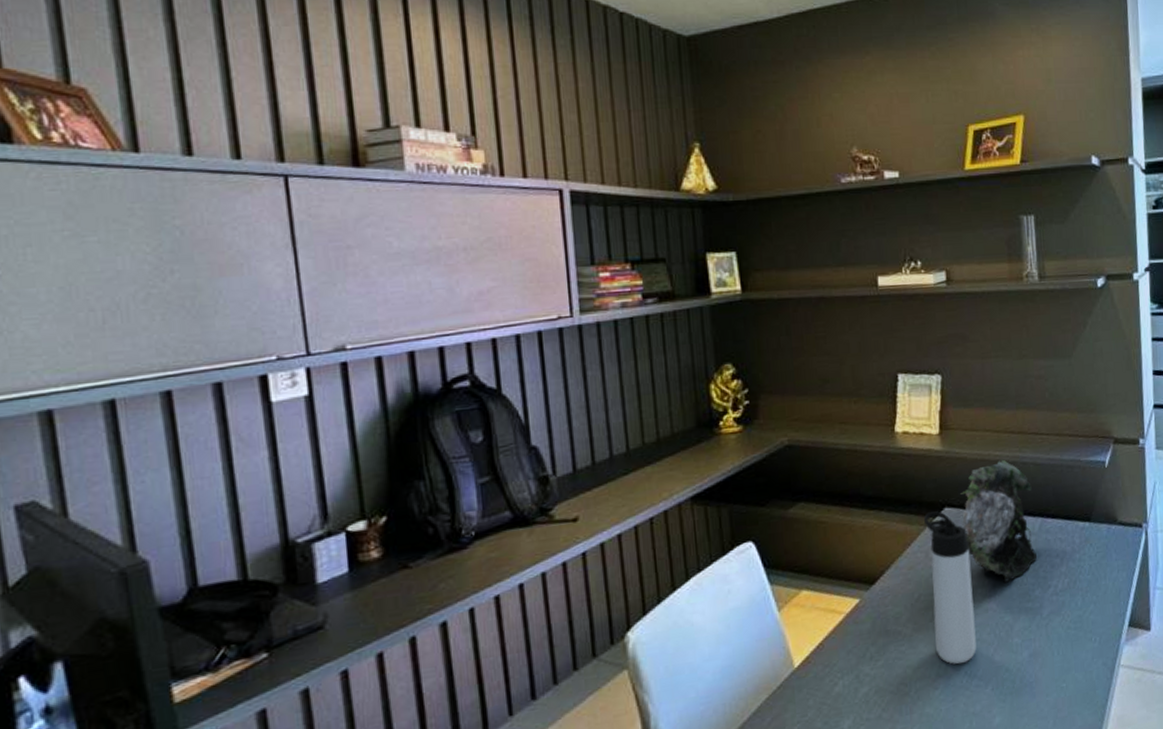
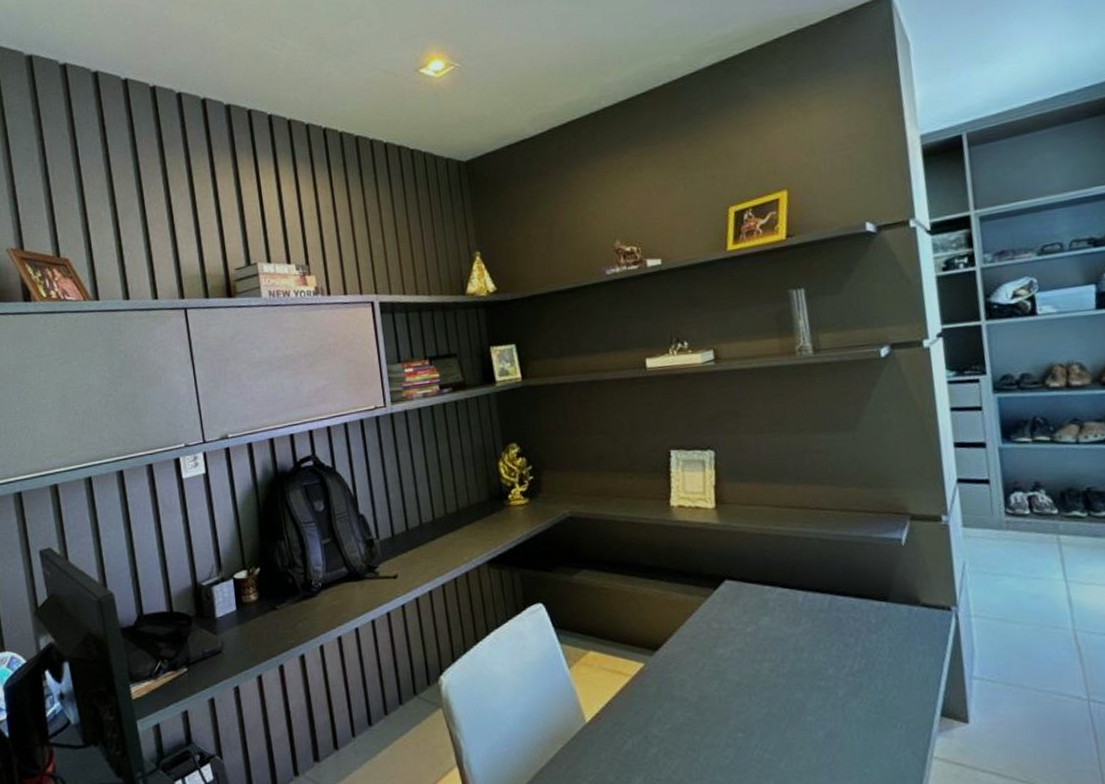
thermos bottle: present [924,511,977,665] -> none [704,583,767,737]
dried flowers: present [960,459,1037,583] -> none [740,534,828,659]

